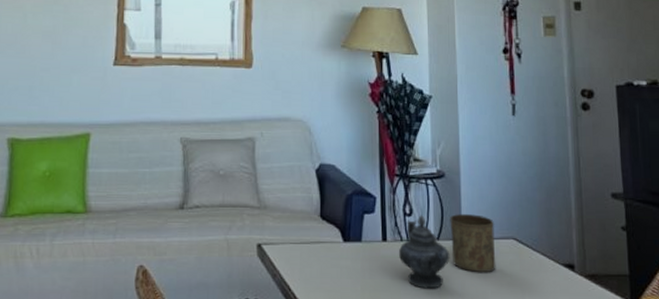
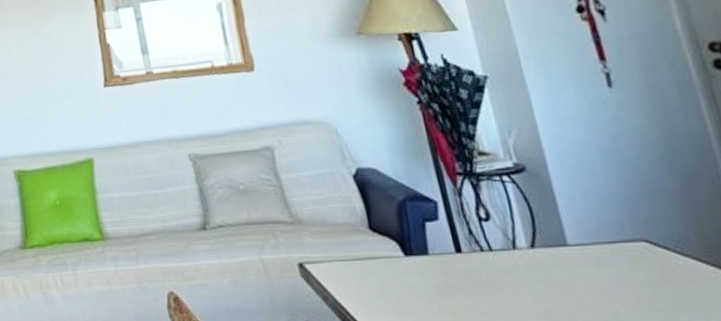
teapot: present [399,215,450,289] -> none [481,219,555,308]
cup: present [450,214,496,273] -> none [543,213,626,286]

